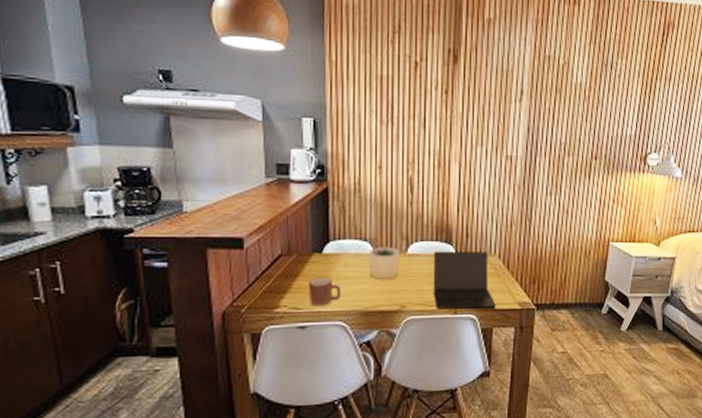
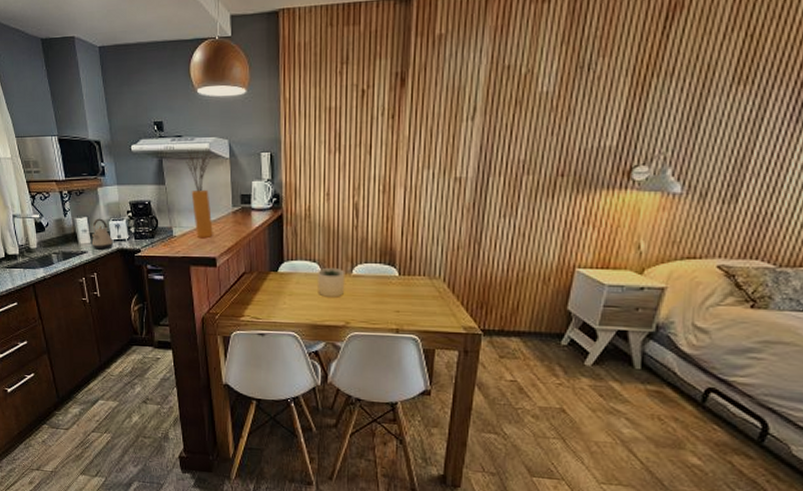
kettle: none [53,188,91,230] -> present [91,218,114,250]
vase: none [203,106,240,215] -> present [186,147,213,239]
mug: present [308,277,341,308] -> none [266,293,294,319]
laptop: present [433,251,496,310] -> none [375,272,439,332]

